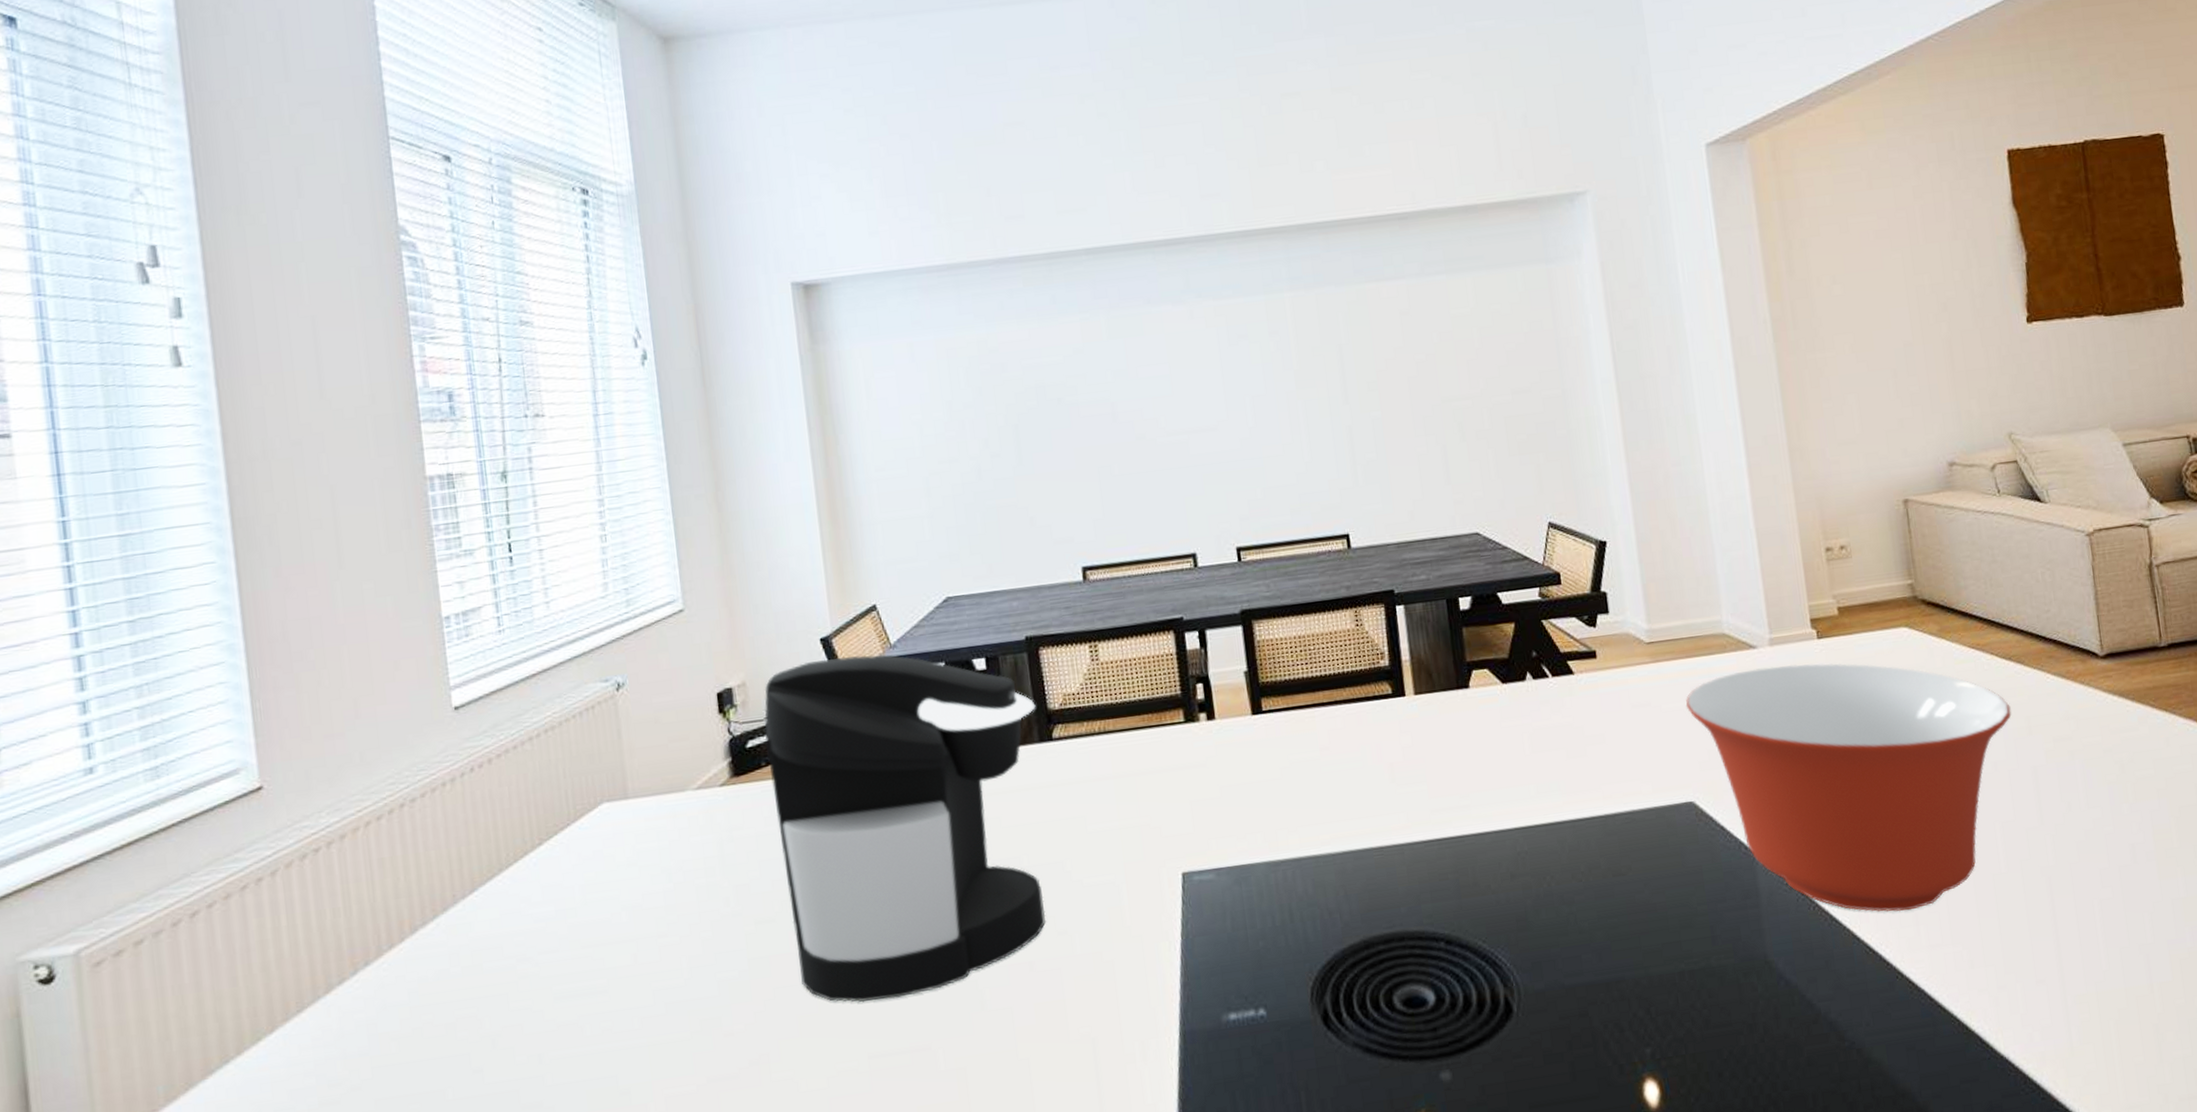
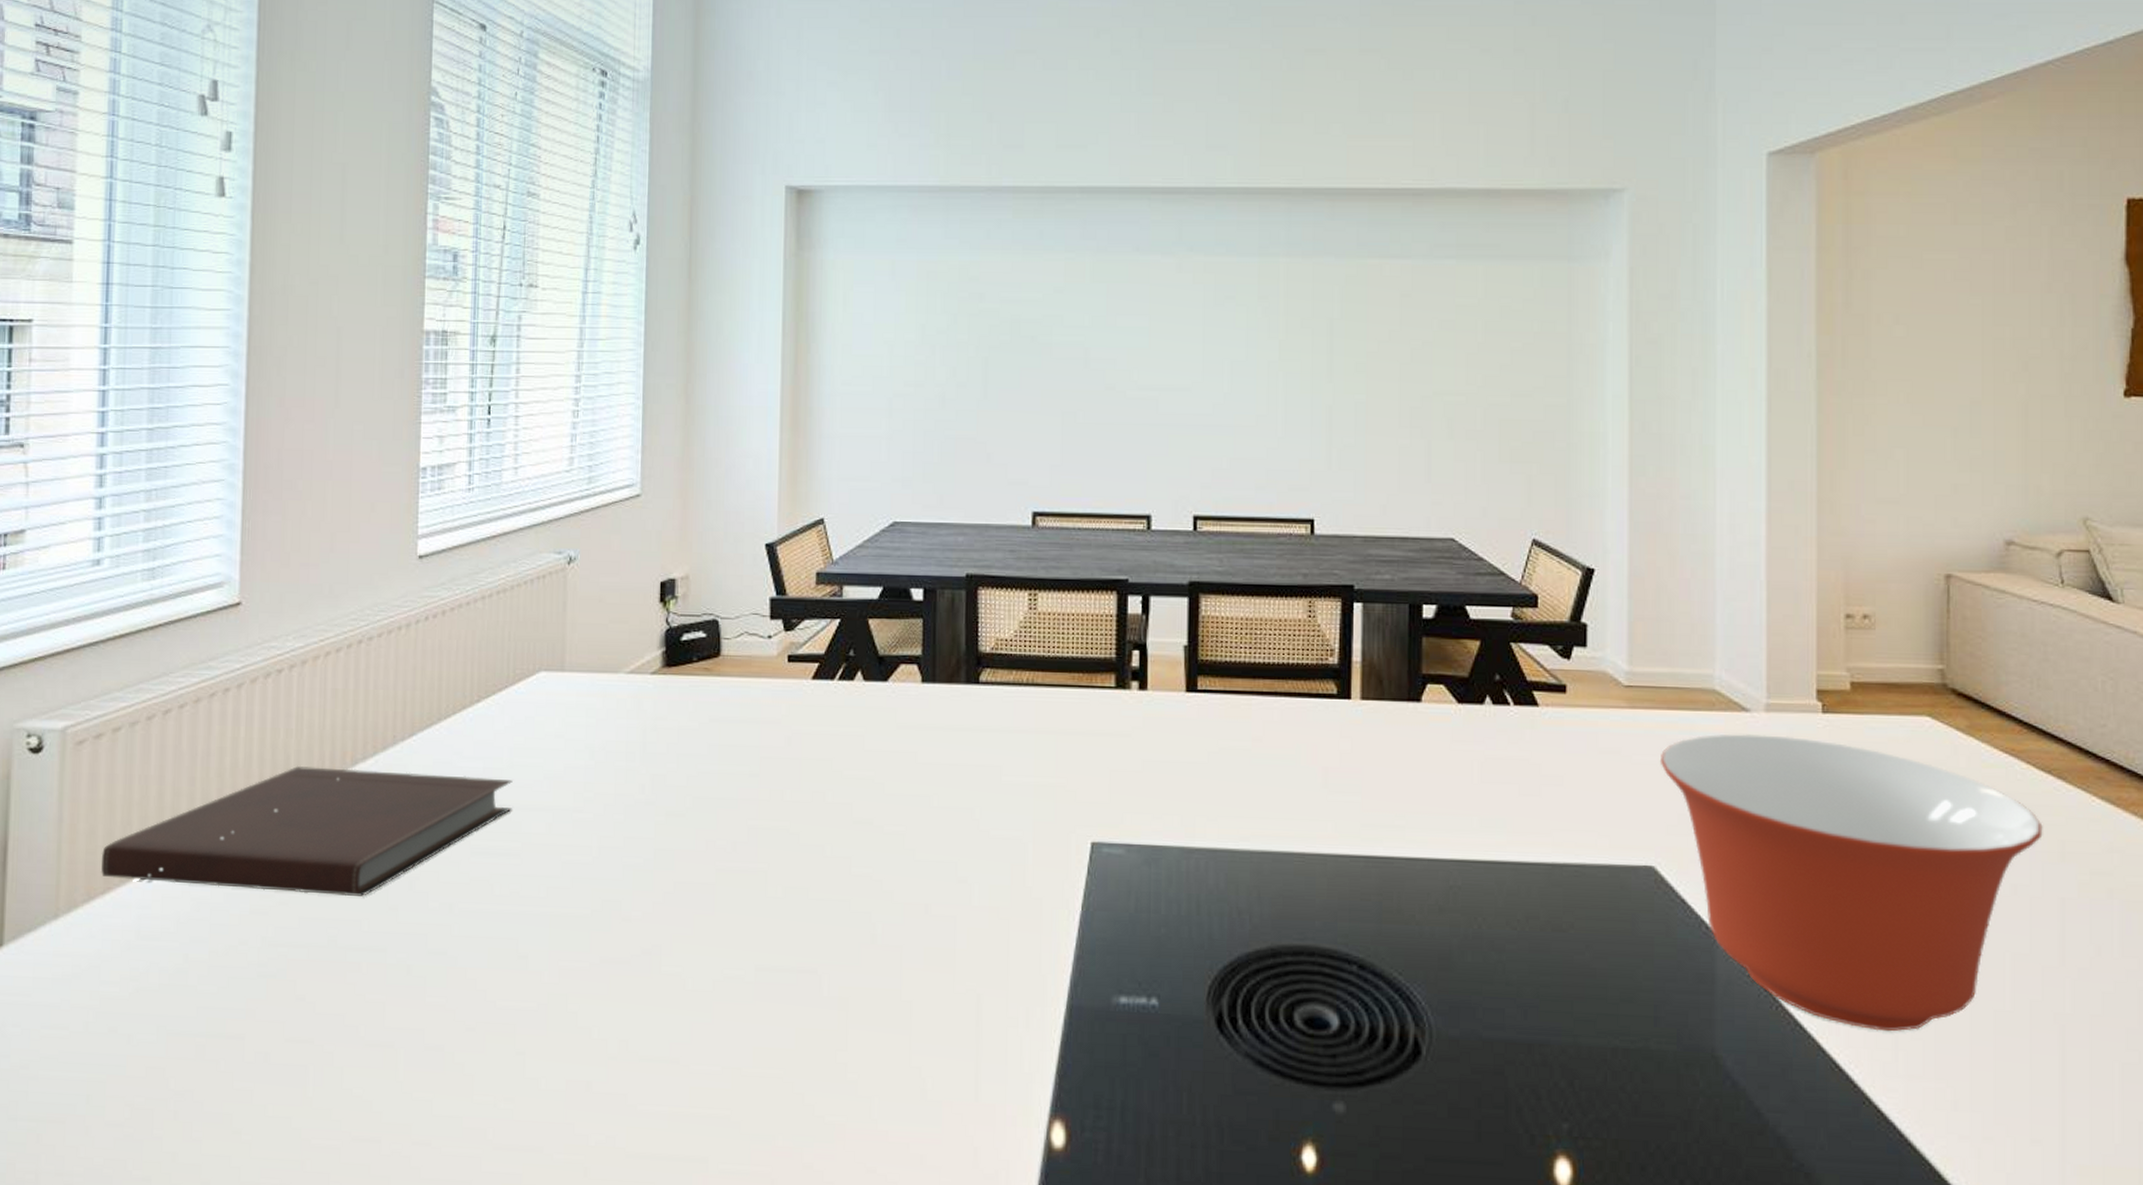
notebook: none [139,917,592,1099] -> present [100,765,513,896]
coffee maker: present [764,654,1047,1003] -> none [699,565,967,915]

